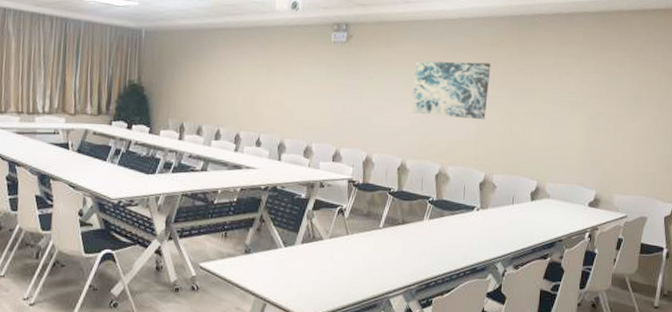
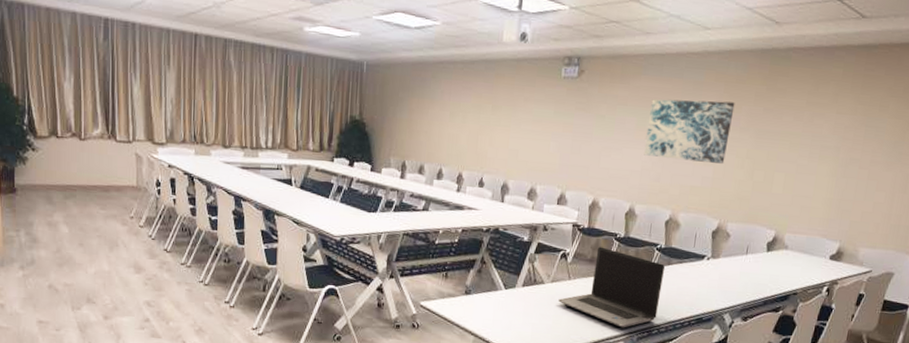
laptop computer: none [337,201,438,281] -> present [558,246,666,328]

